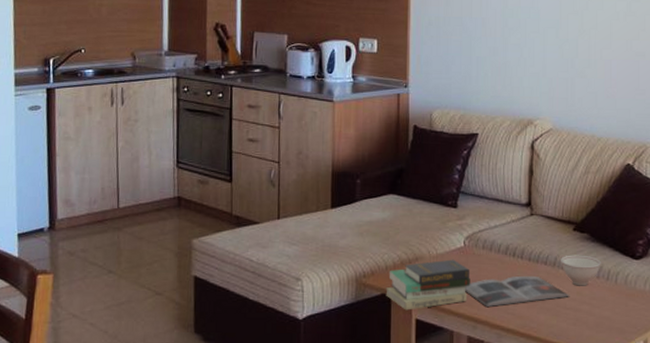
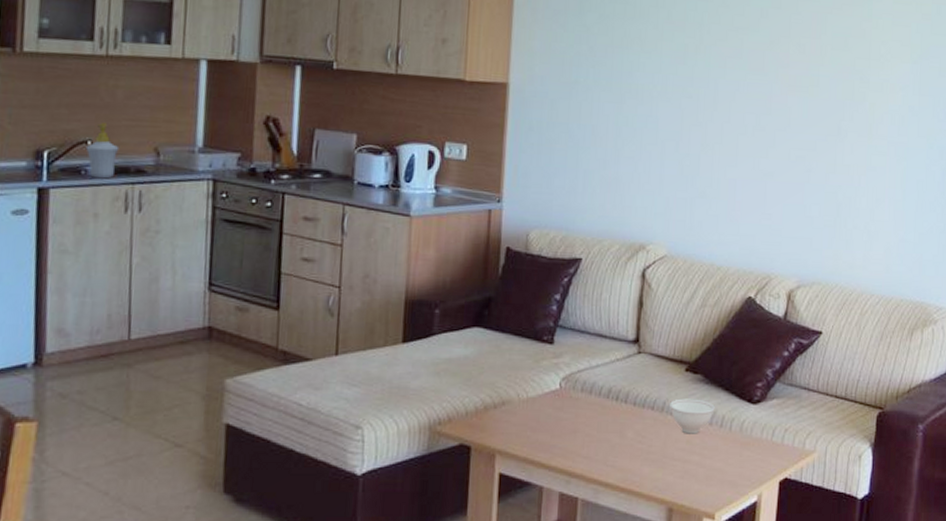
soap bottle: none [80,35,105,79] -> present [85,123,120,179]
books: present [385,259,470,311] -> none [464,403,566,463]
magazine: present [465,275,570,307] -> none [559,422,679,458]

